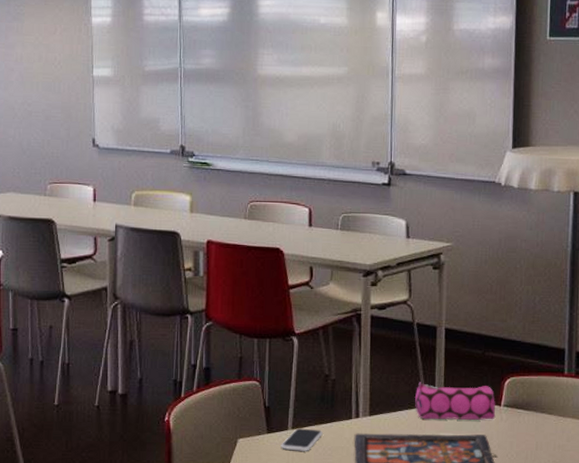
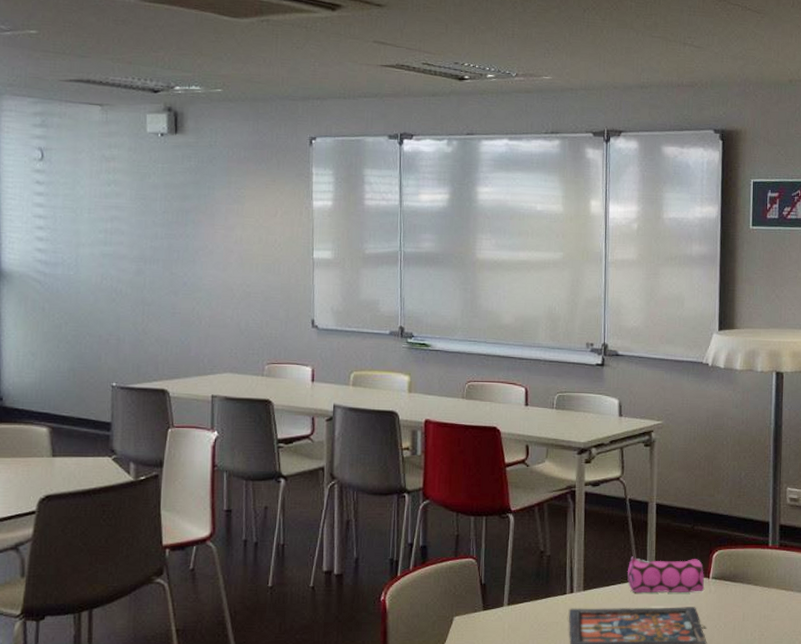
smartphone: present [281,428,323,451] -> none [496,605,538,627]

